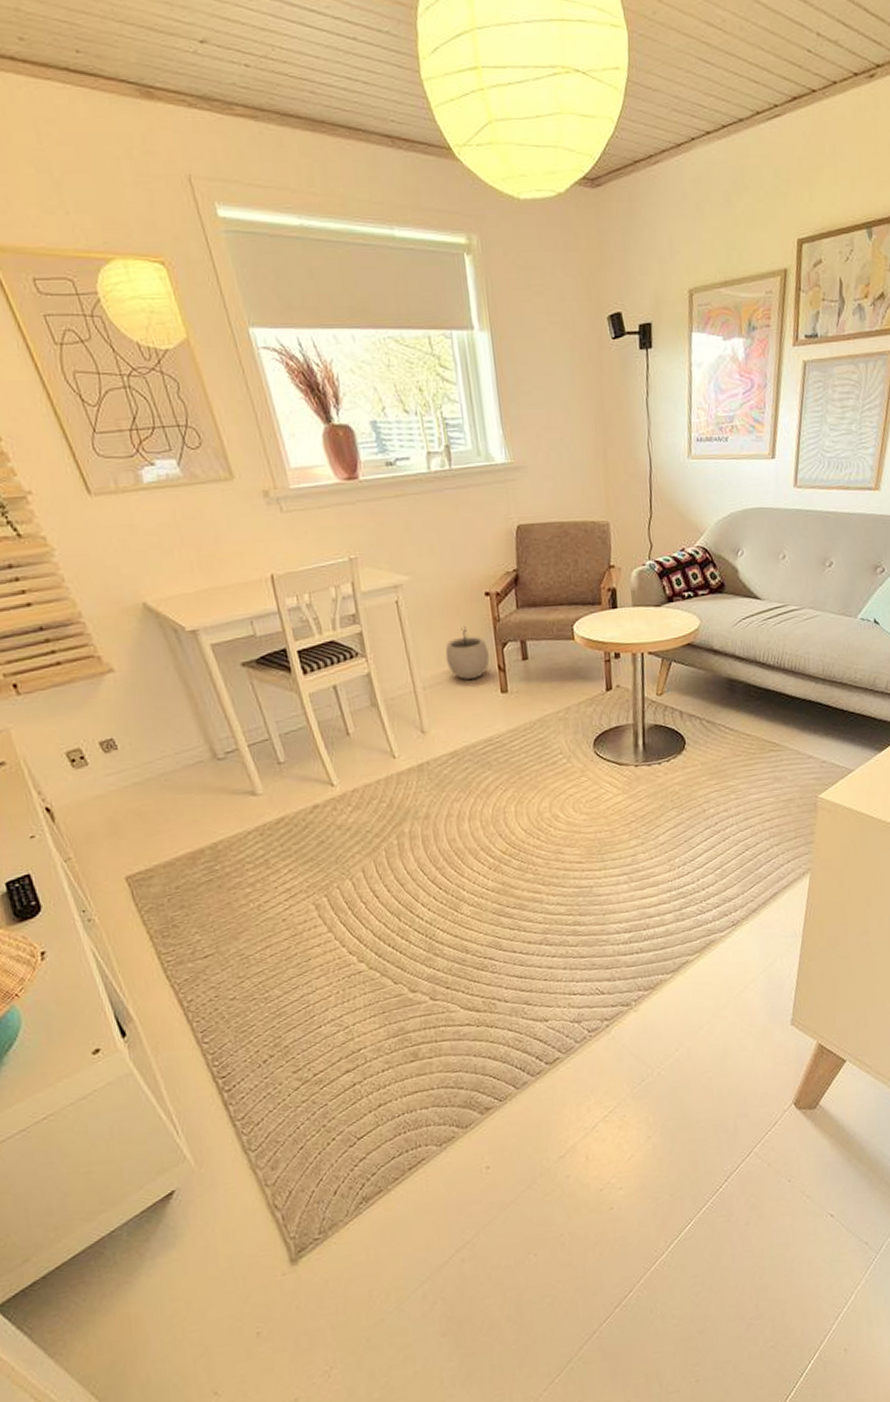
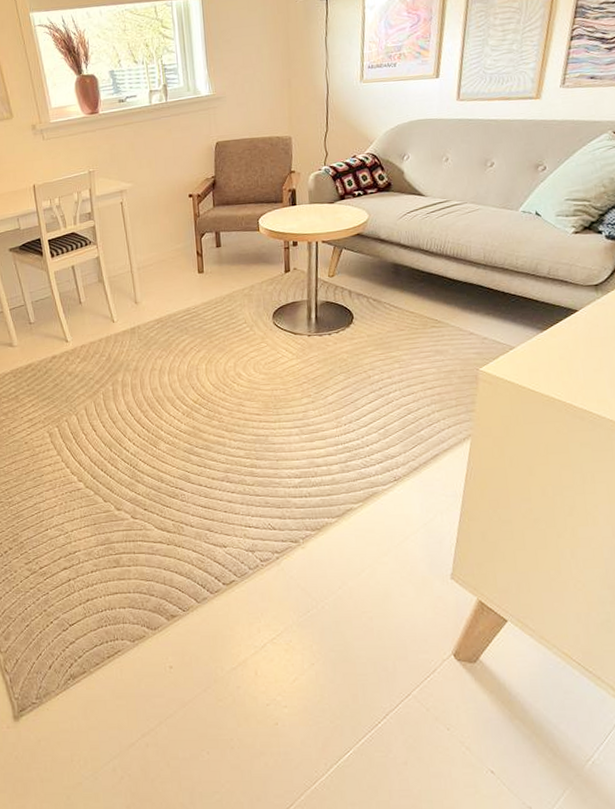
plant pot: present [445,625,490,680] -> none [156,220,190,262]

